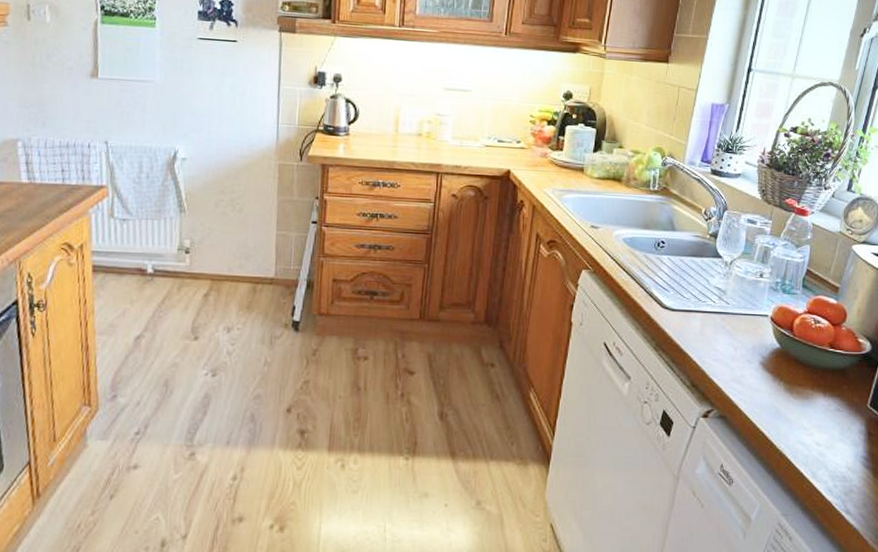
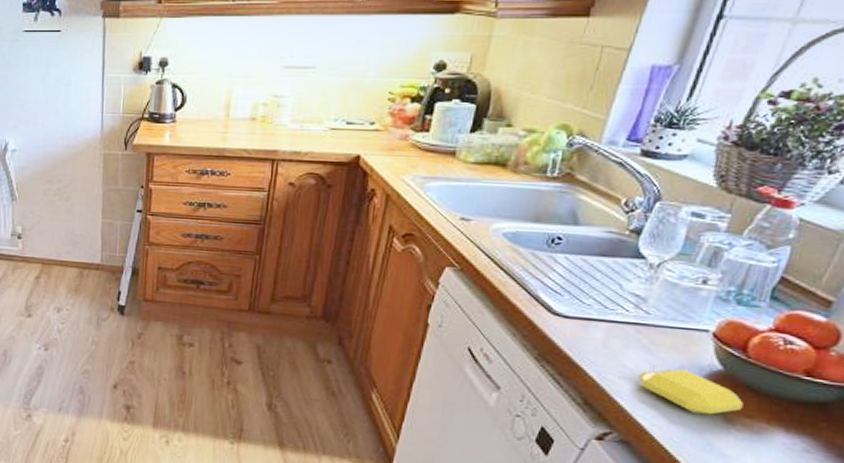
soap bar: none [727,349,796,386] -> present [638,368,744,415]

